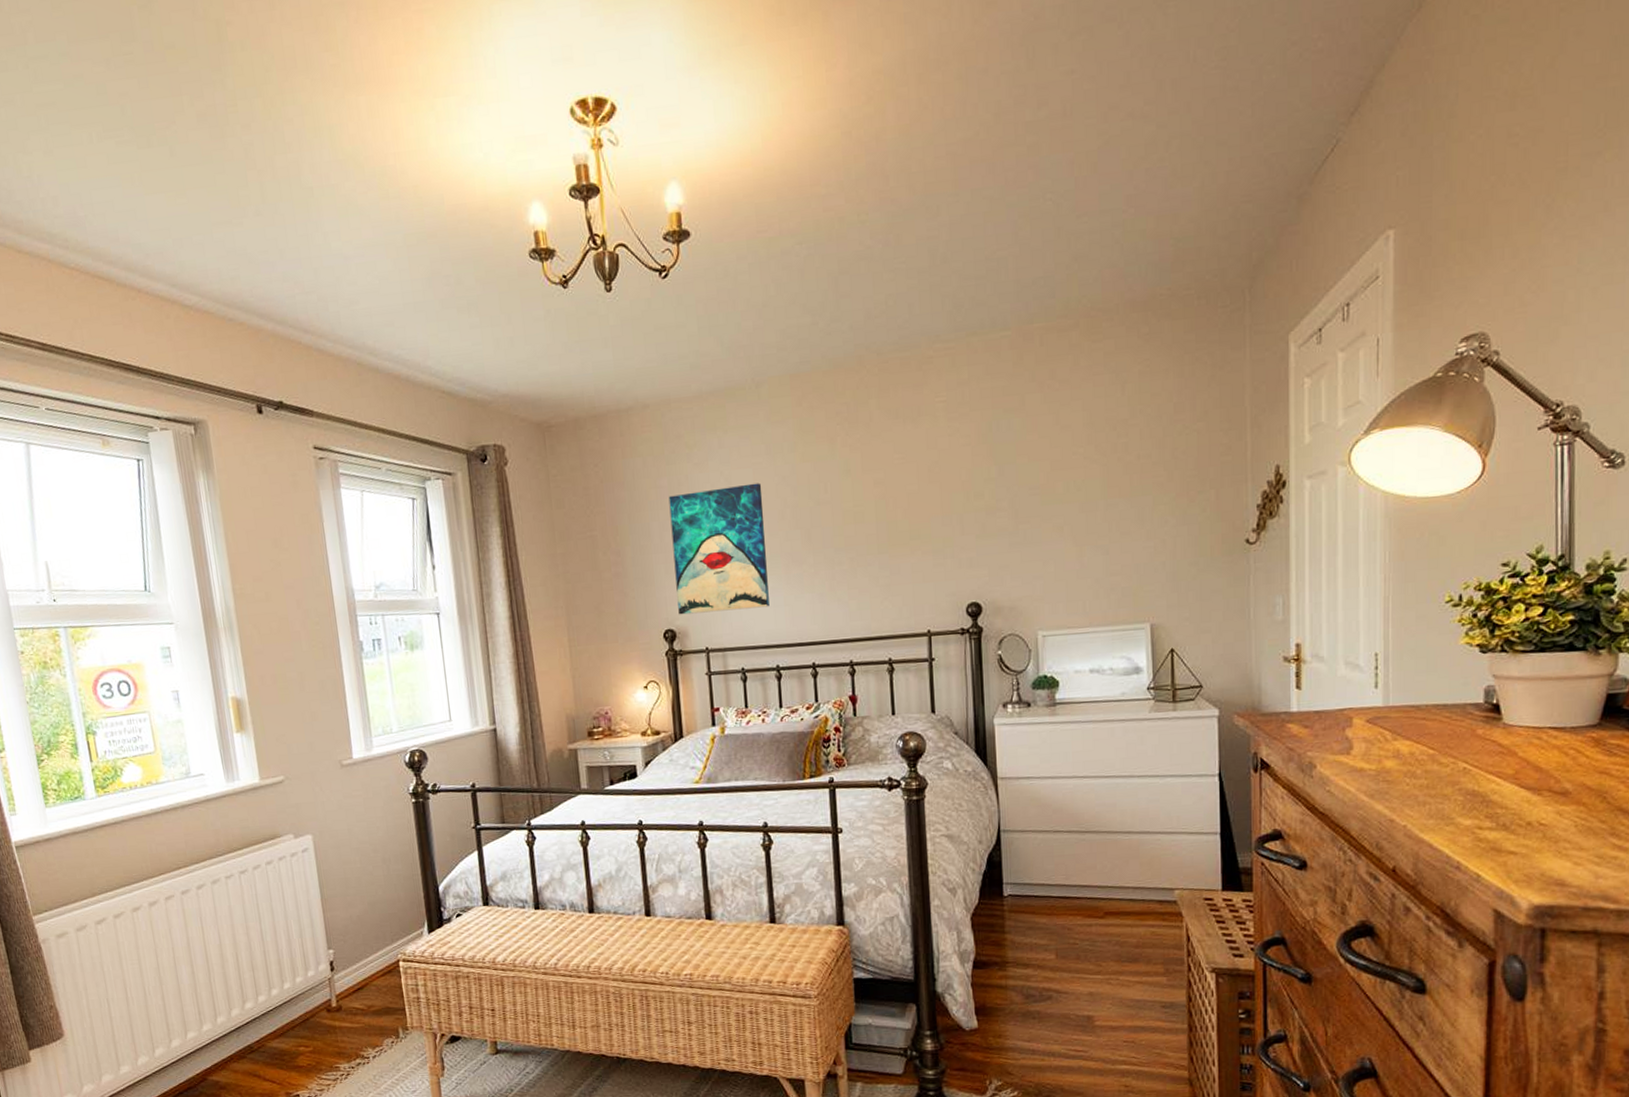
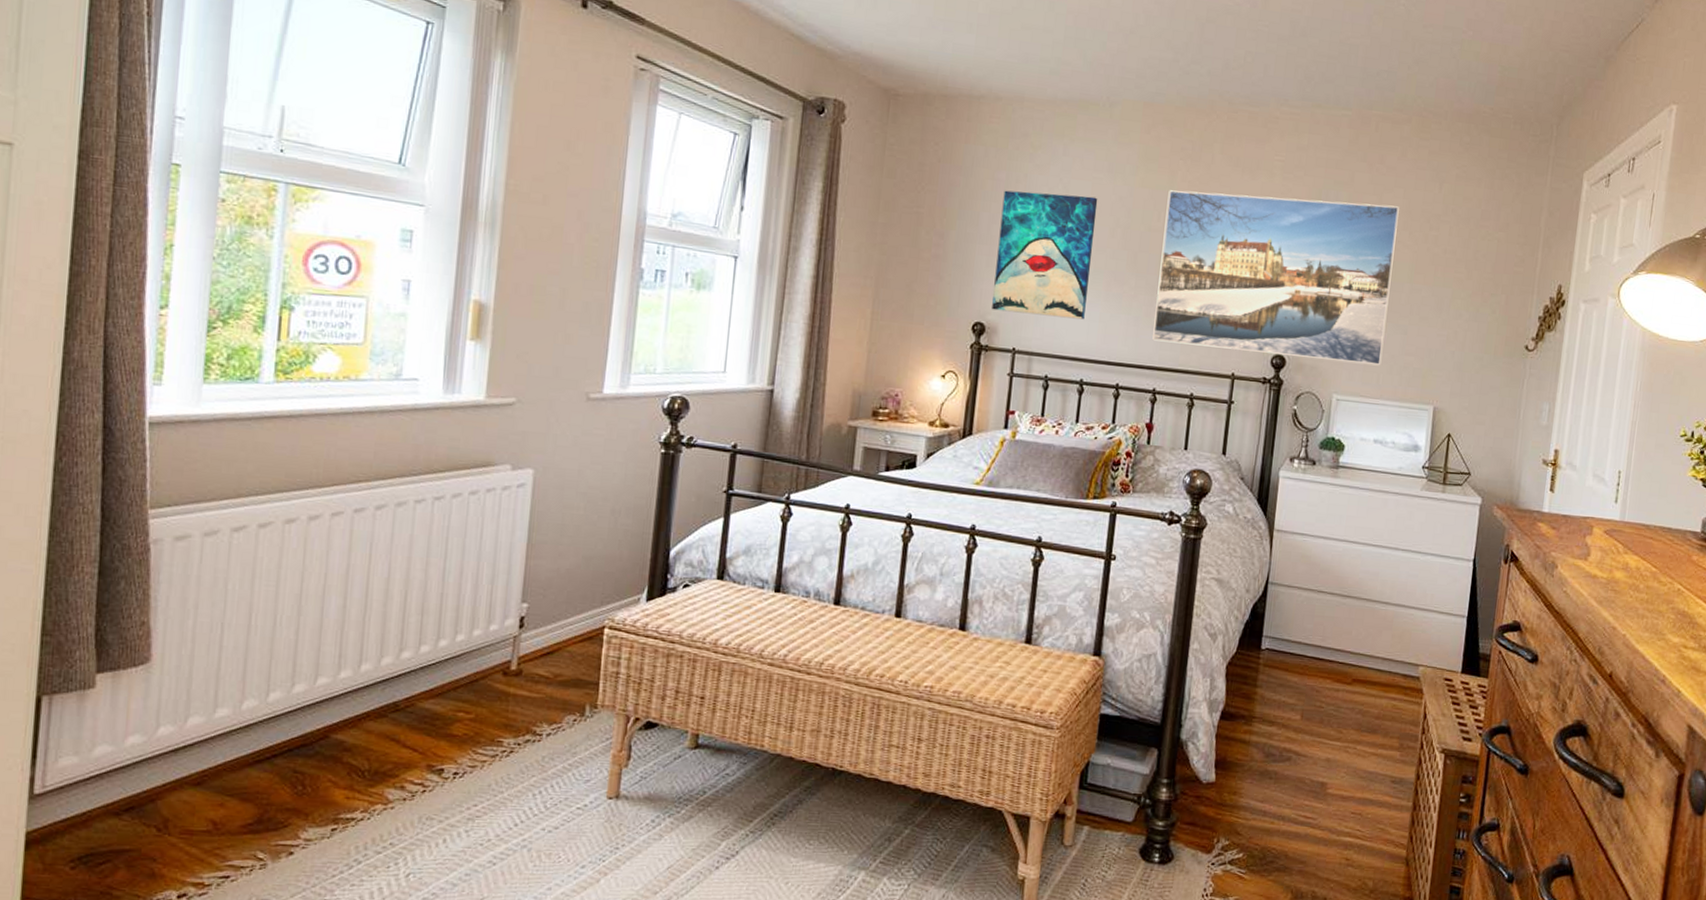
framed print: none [831,420,1085,614] -> present [1152,190,1399,366]

